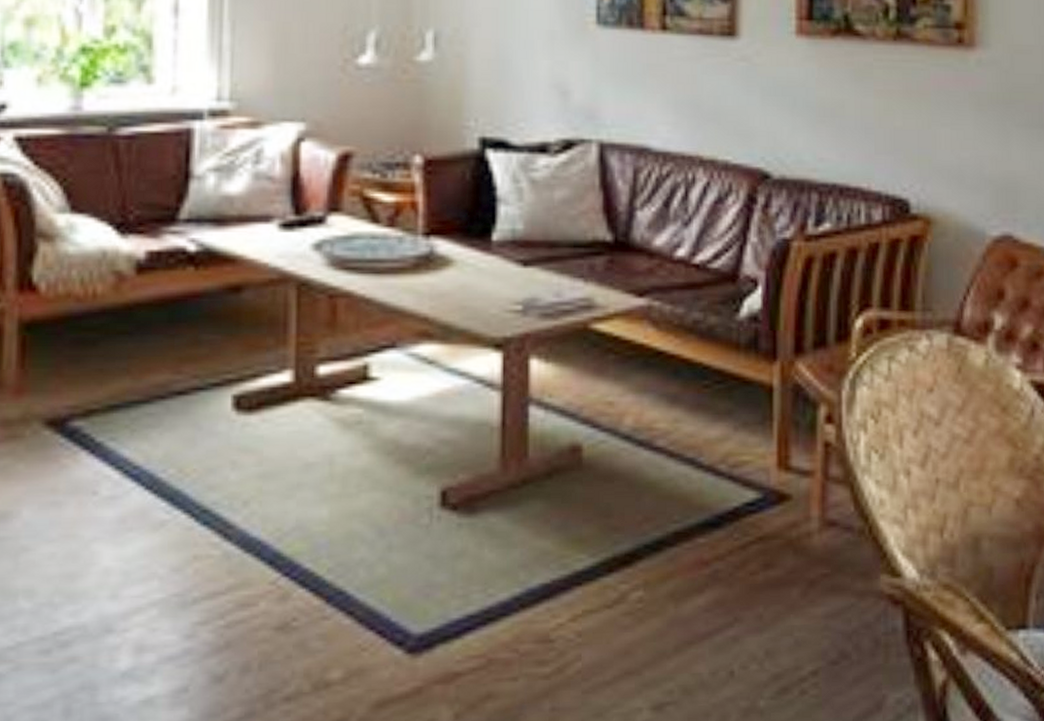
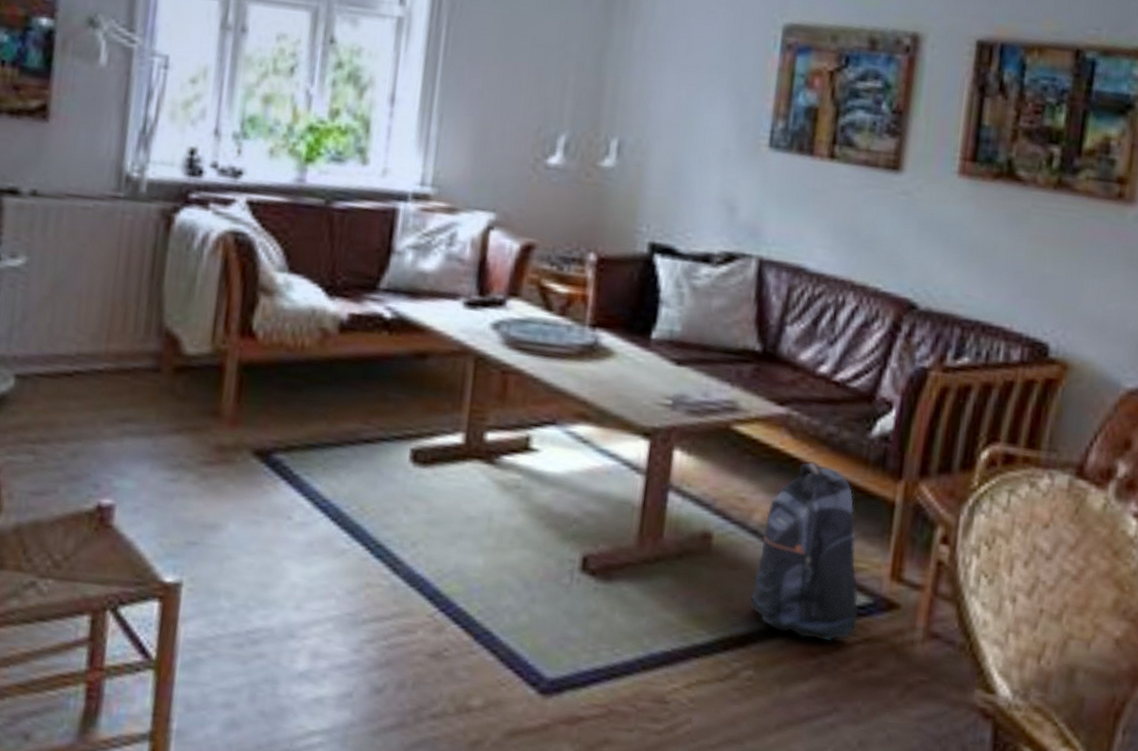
backpack: none [631,353,748,546] -> present [750,461,859,640]

